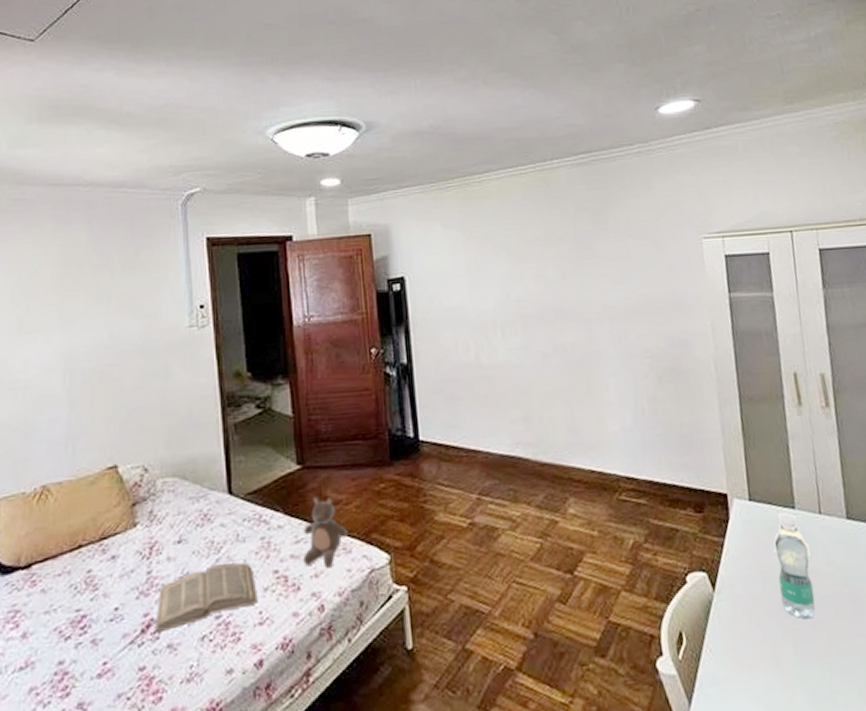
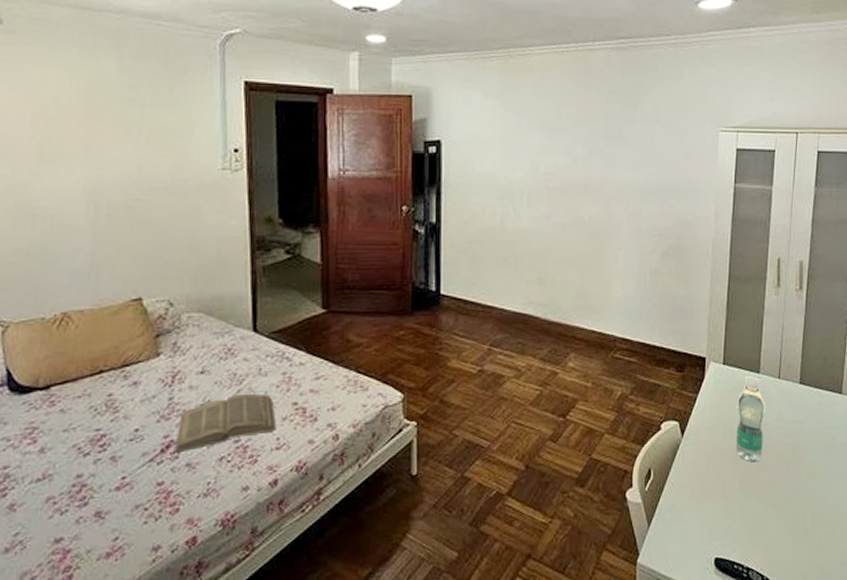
stuffed bear: present [303,495,348,568] -> none [322,338,366,403]

